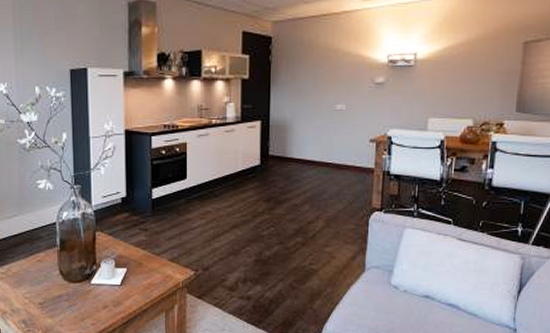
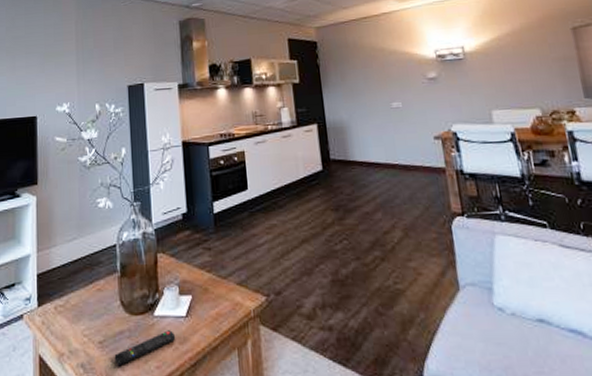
remote control: none [53,296,111,323] -> present [114,330,176,367]

